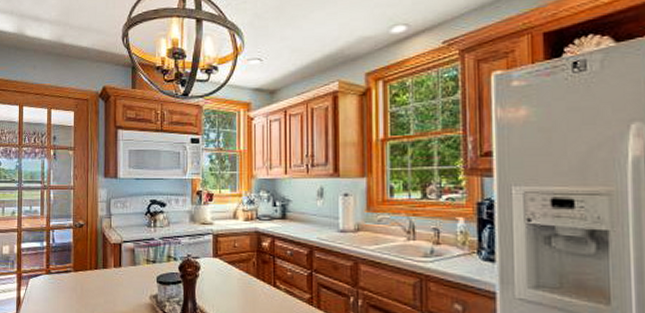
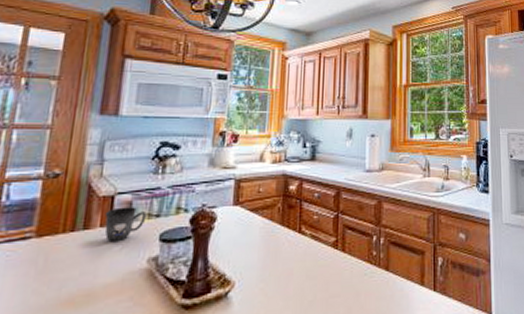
mug: none [116,253,145,281] -> present [104,207,147,243]

